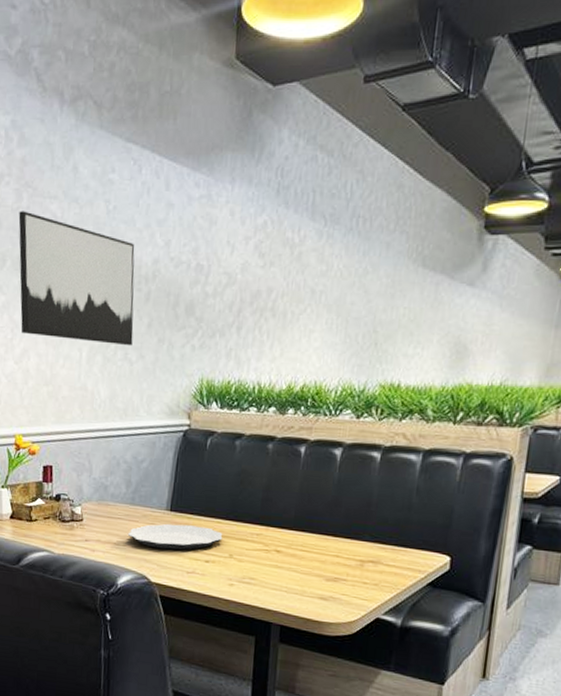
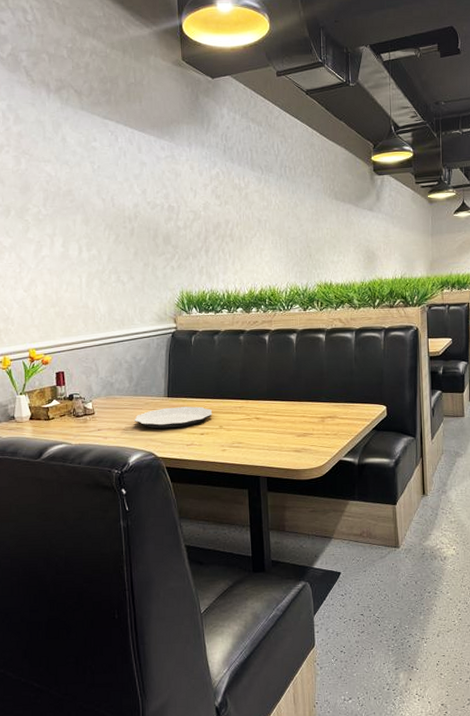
wall art: present [18,211,135,346] -> none [19,172,123,271]

